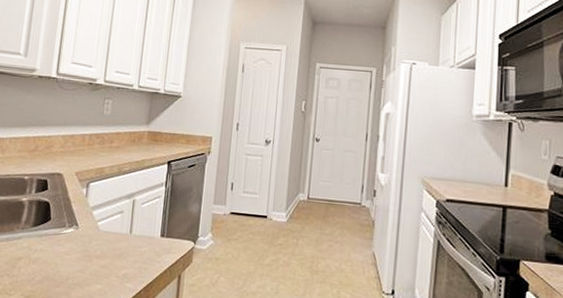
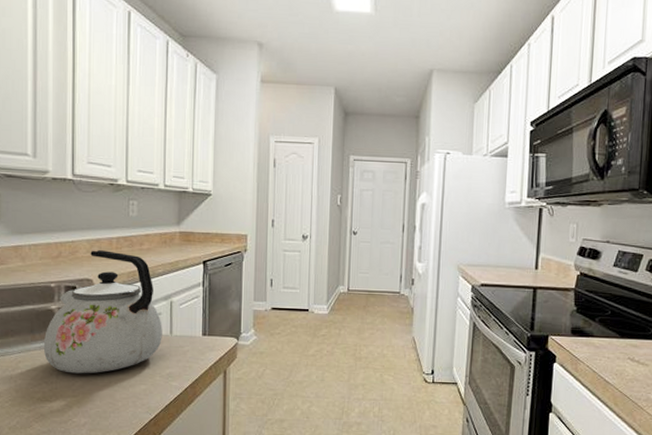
kettle: none [9,145,123,269] -> present [43,250,162,374]

